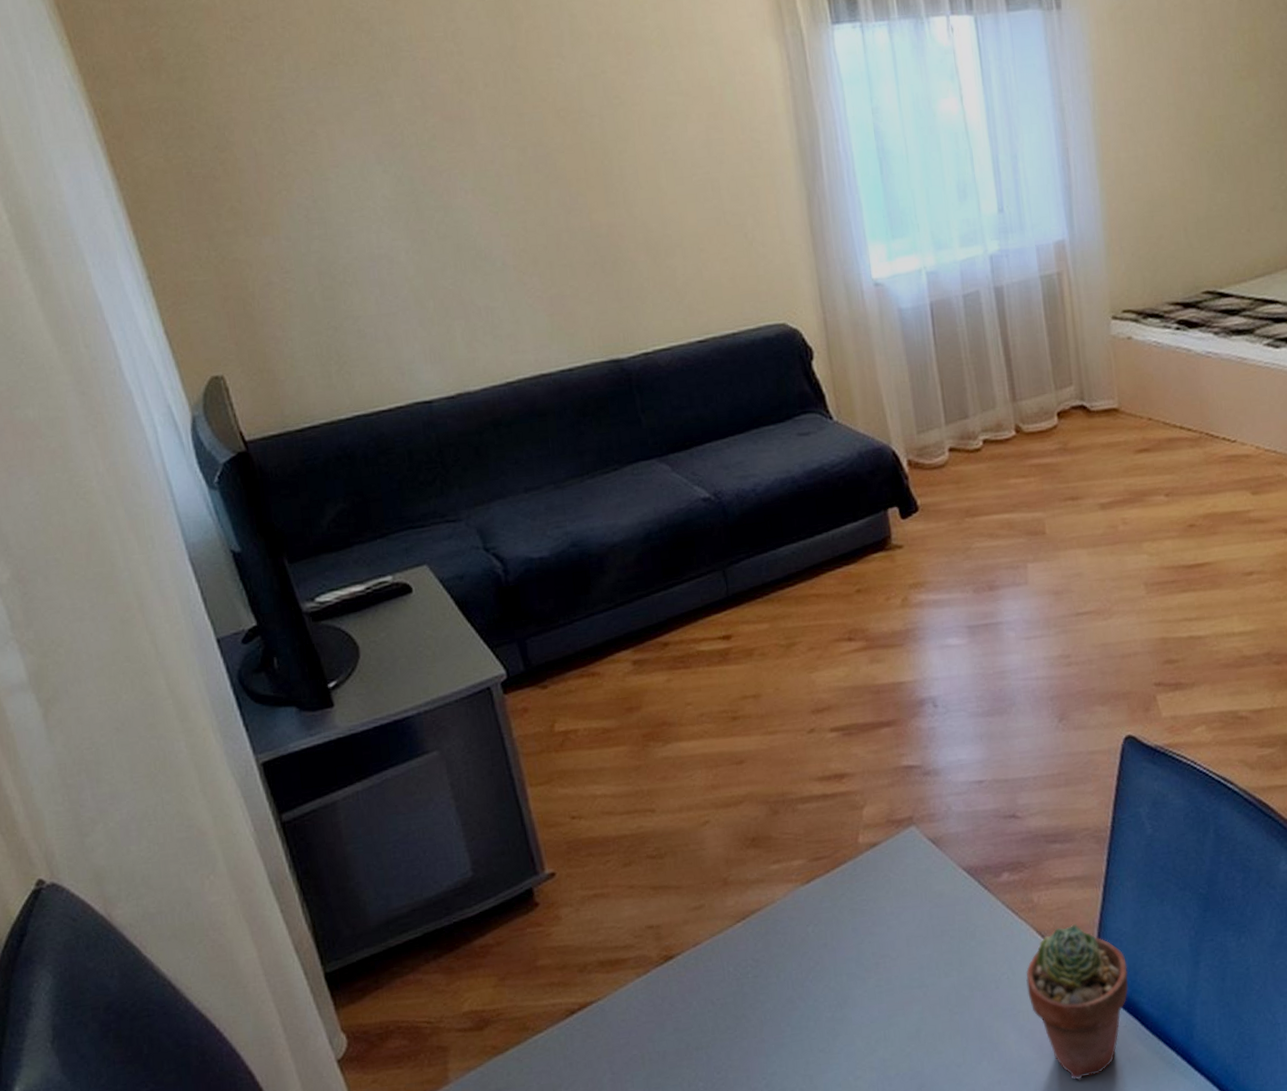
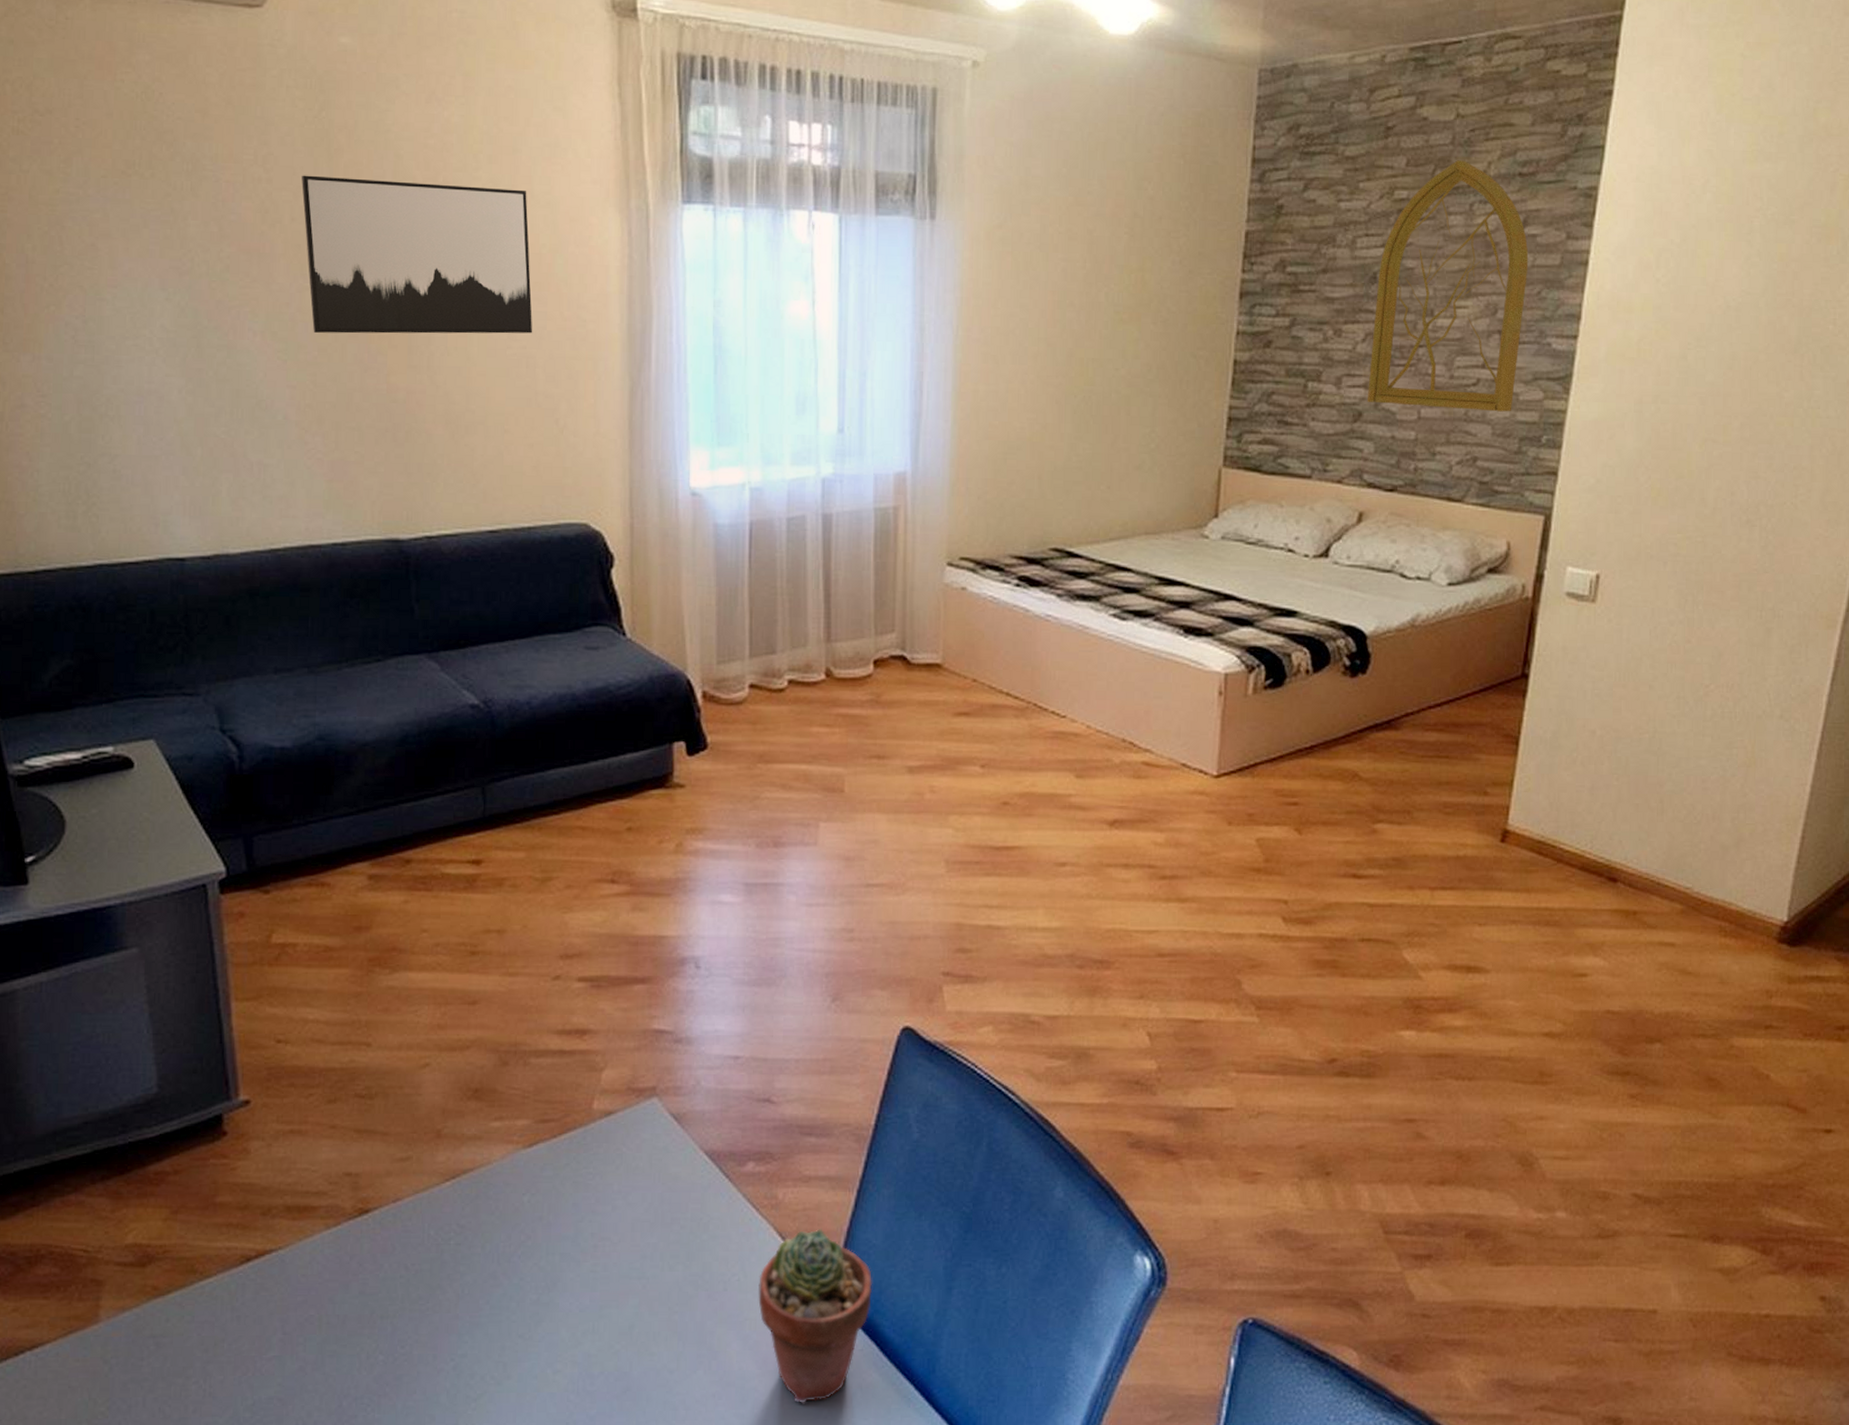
wall art: none [489,31,714,184] -> present [301,175,533,334]

